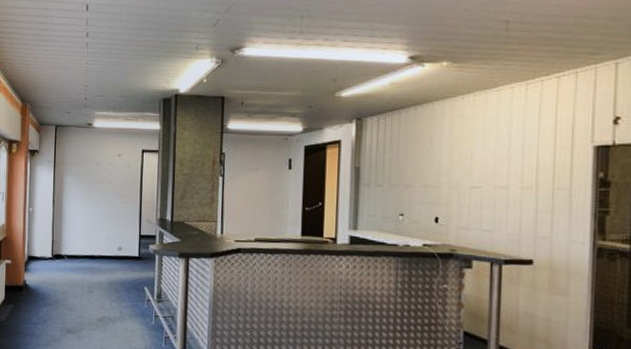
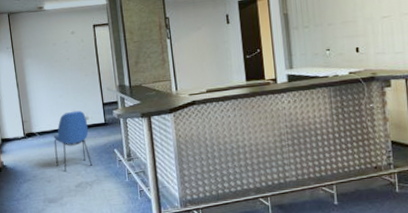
chair: none [81,238,121,303] -> present [53,110,93,172]

